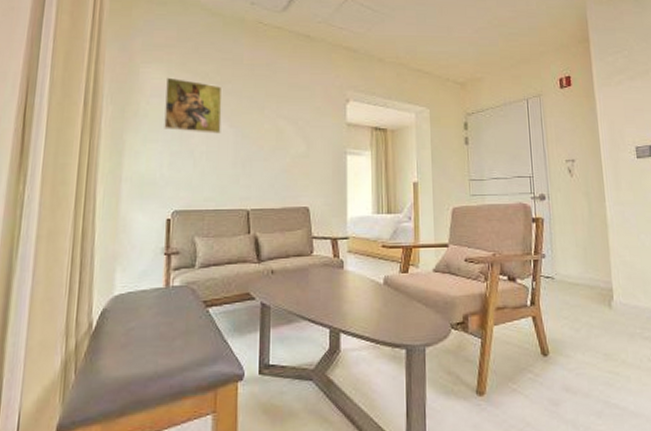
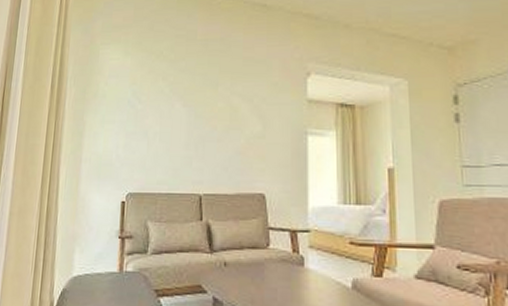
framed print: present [164,77,223,134] -> none [120,57,176,114]

